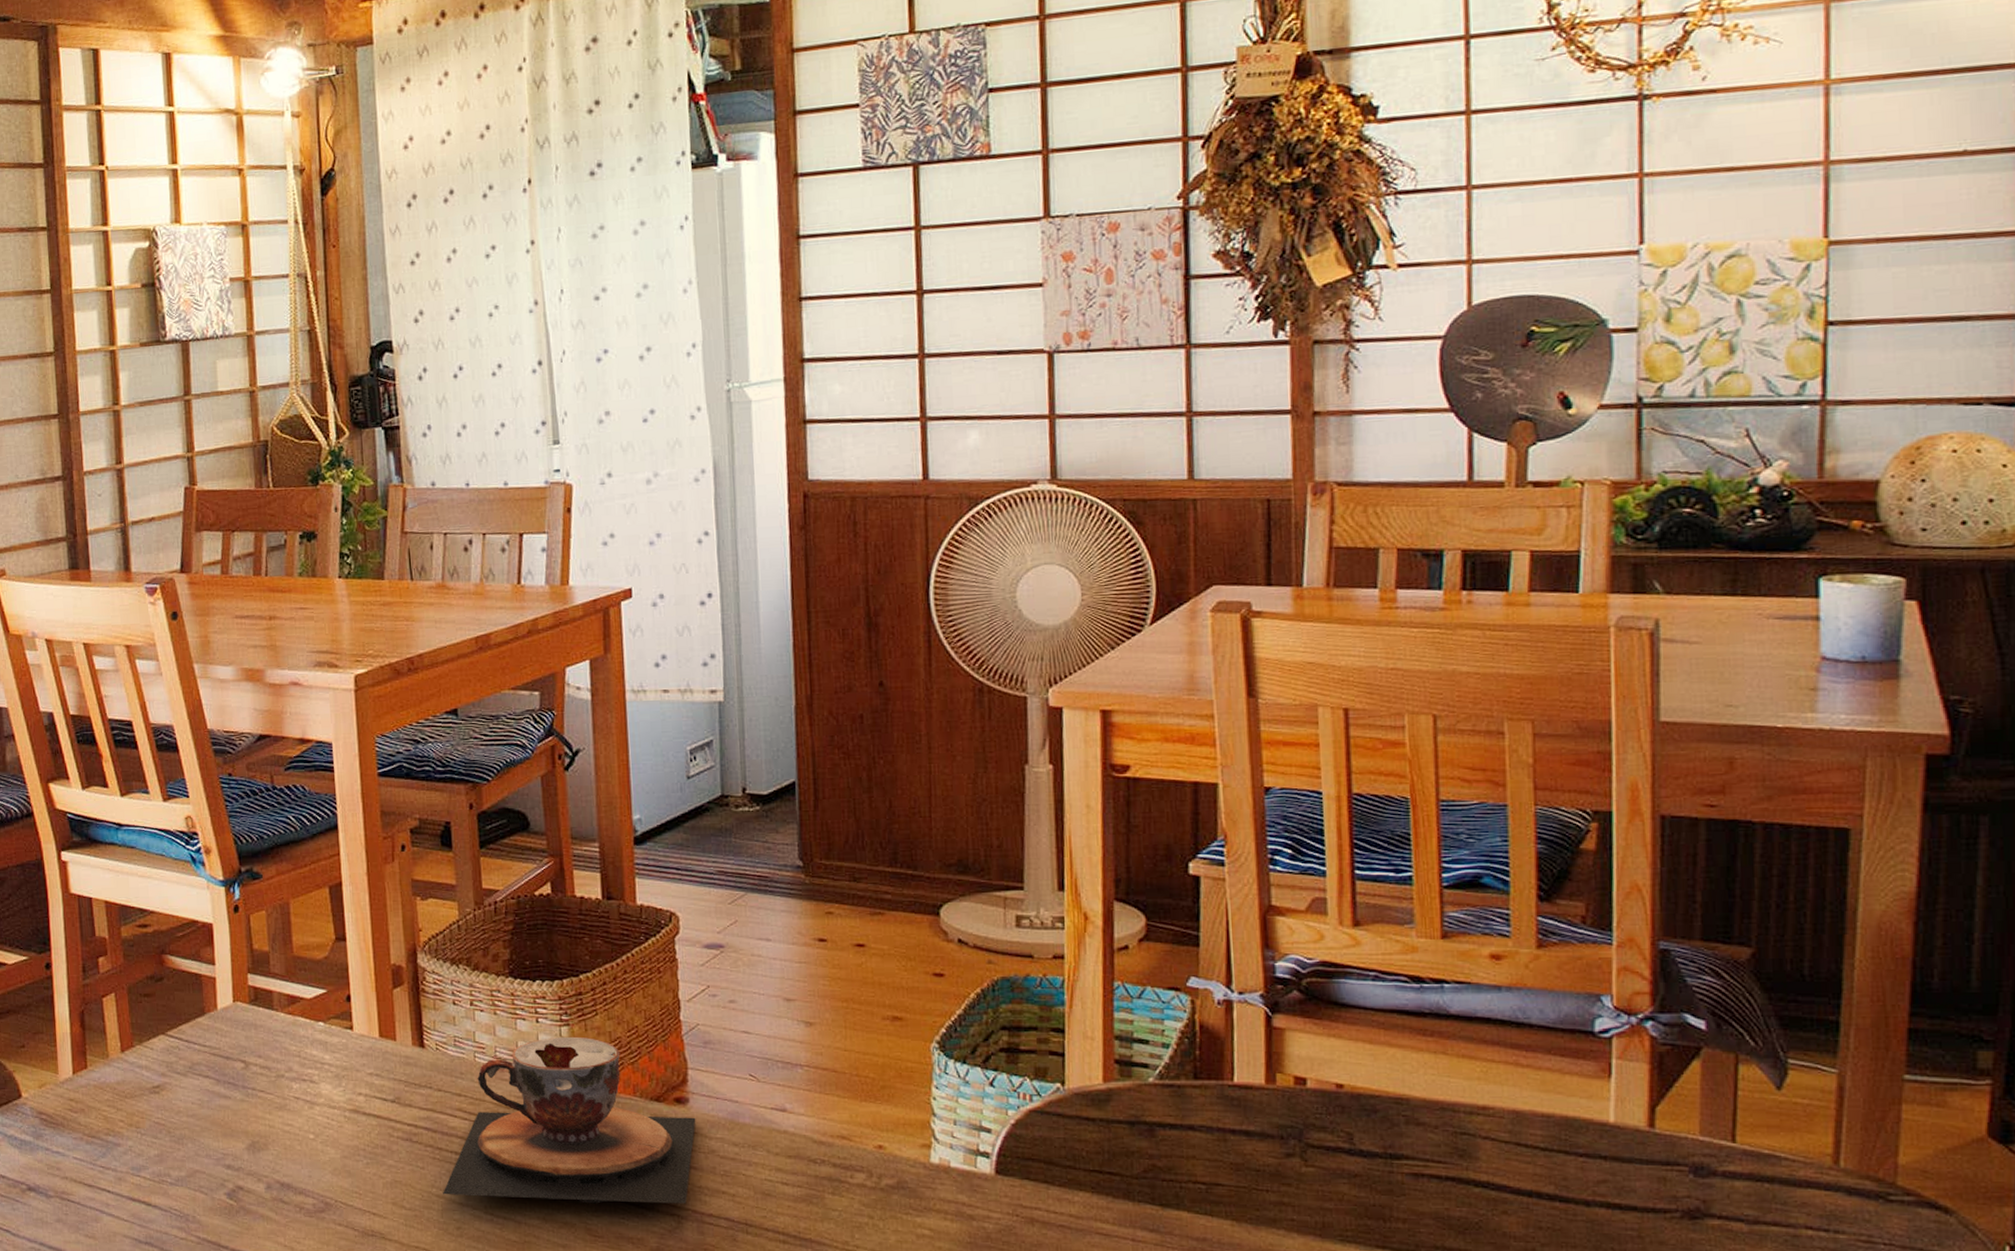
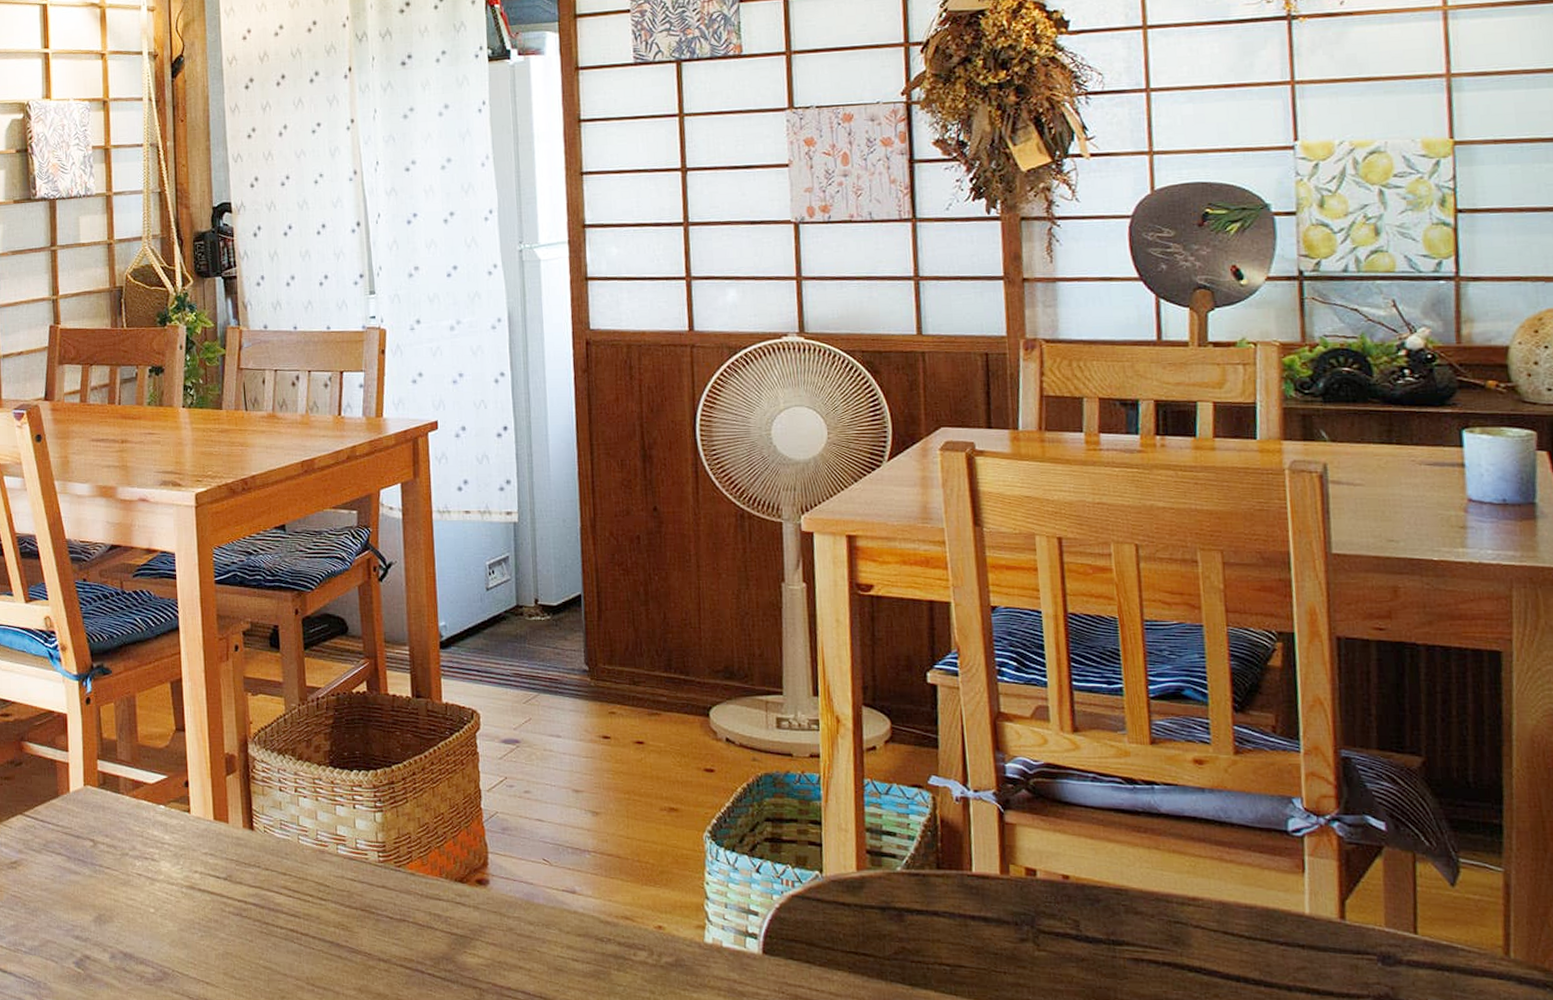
teacup: present [443,1036,696,1204] -> none [269,821,496,978]

